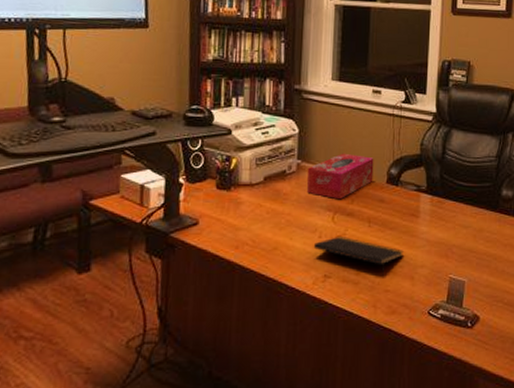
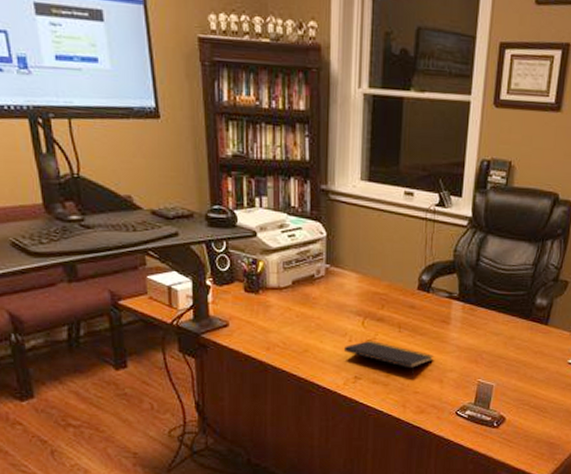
tissue box: present [307,153,374,200] -> none [336,258,405,305]

